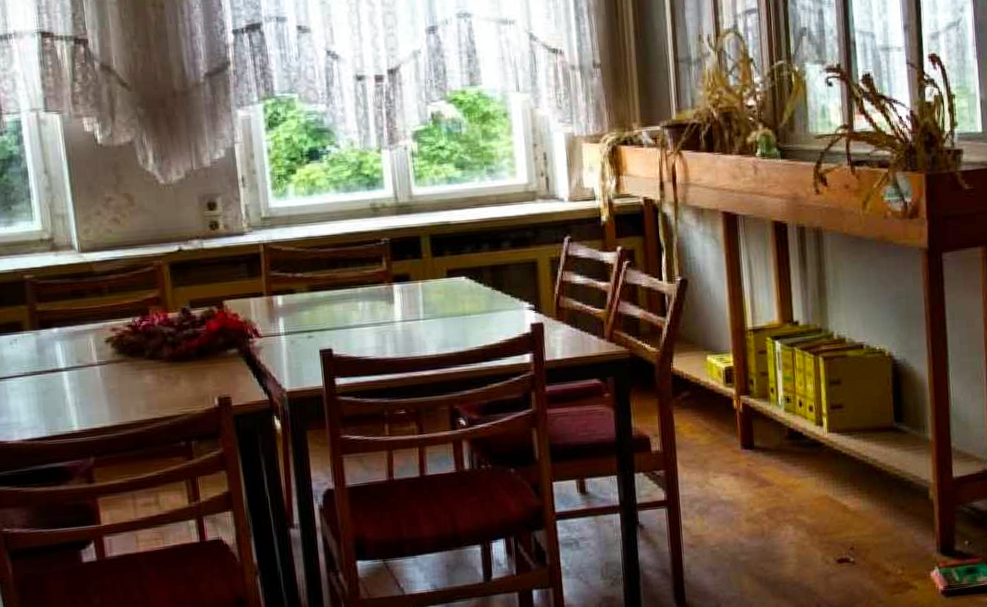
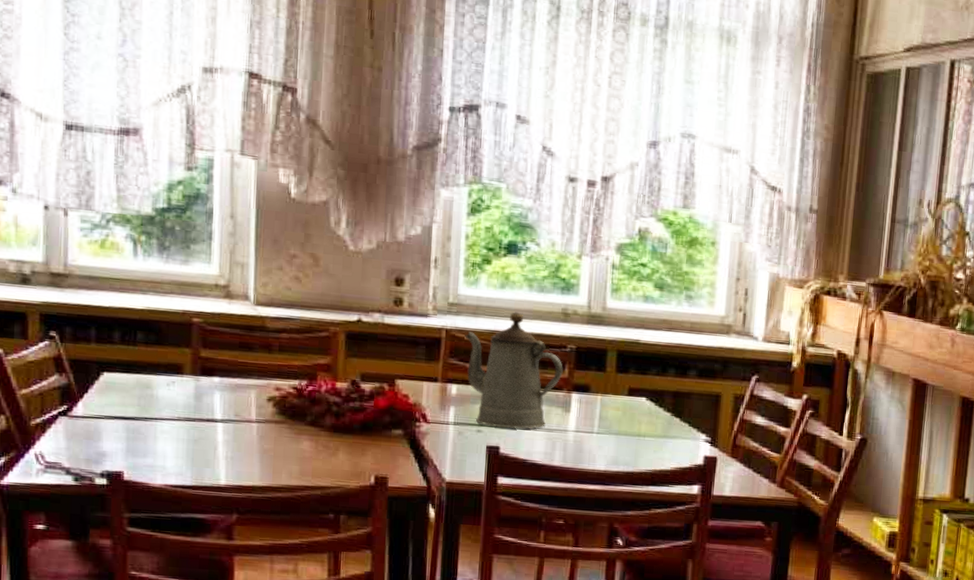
coffee pot: none [282,215,381,331] -> present [465,312,563,429]

